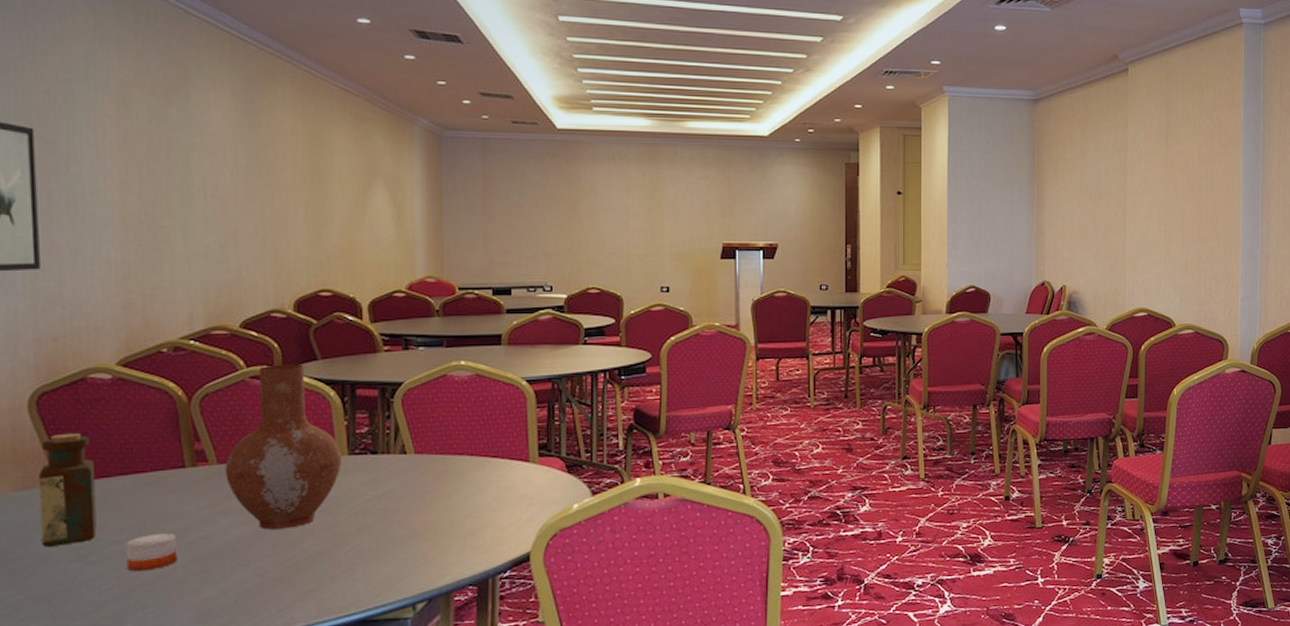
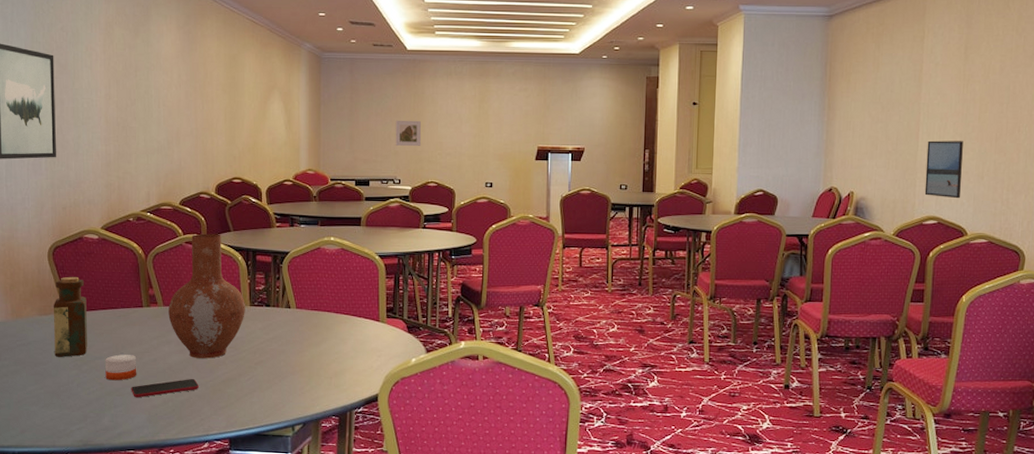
smartphone: none [168,557,274,592] -> present [131,379,199,398]
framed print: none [544,213,579,245] -> present [395,120,422,146]
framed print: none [1134,230,1168,290] -> present [924,140,963,199]

